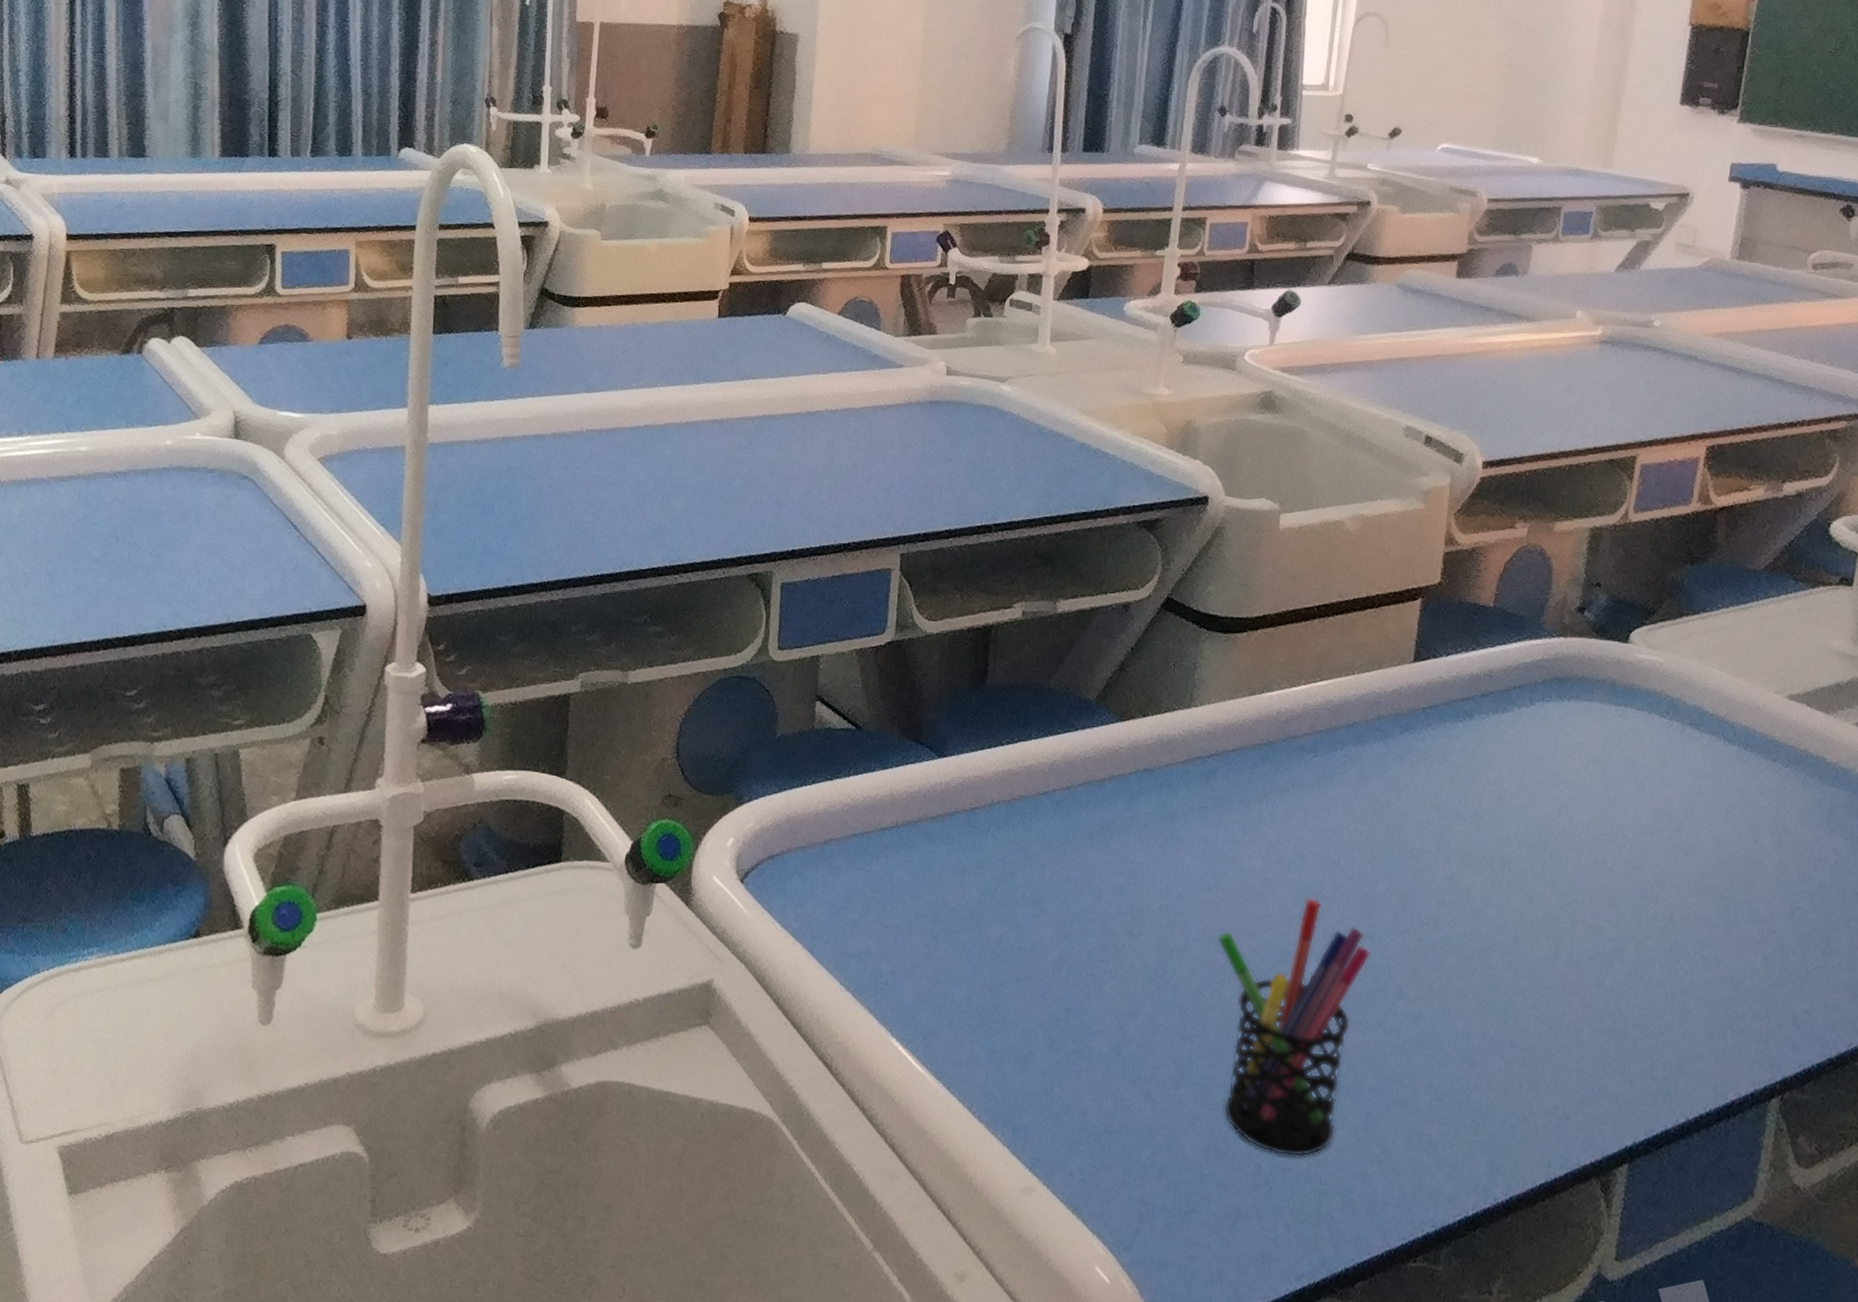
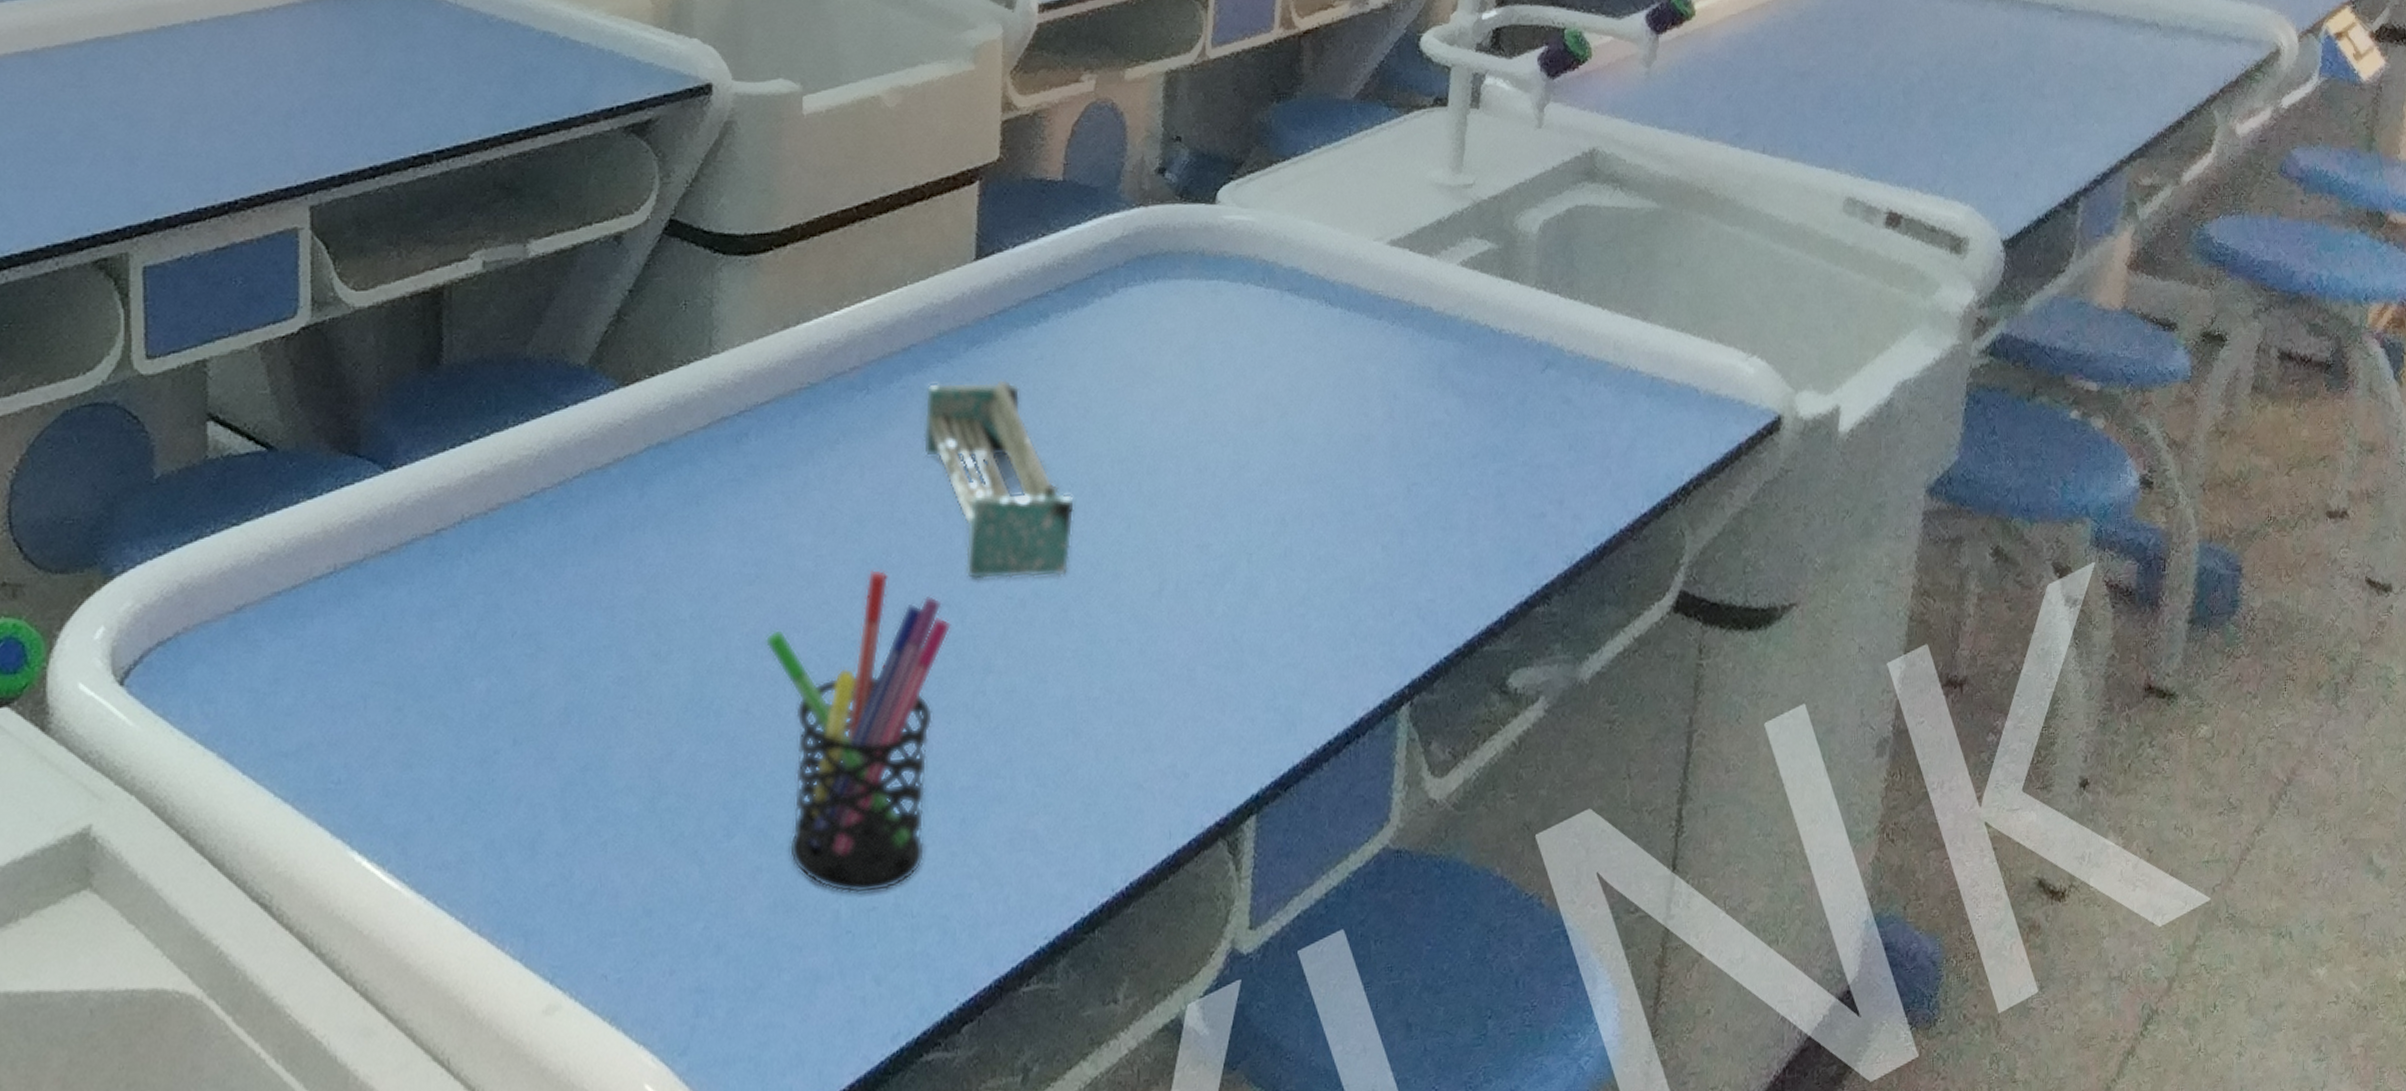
shelf: none [1359,755,1485,931] -> present [923,378,1076,580]

